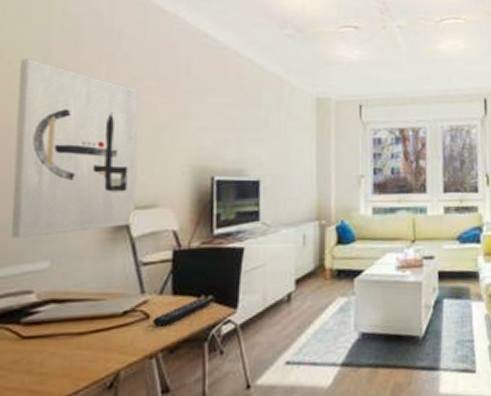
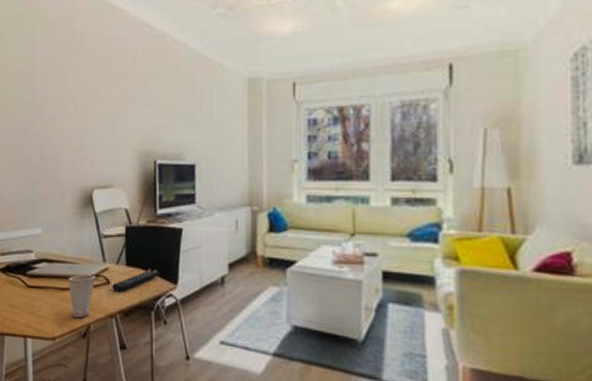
wall art: present [11,59,139,238] -> none [17,63,97,208]
cup: none [88,311,130,367] -> present [68,274,96,319]

